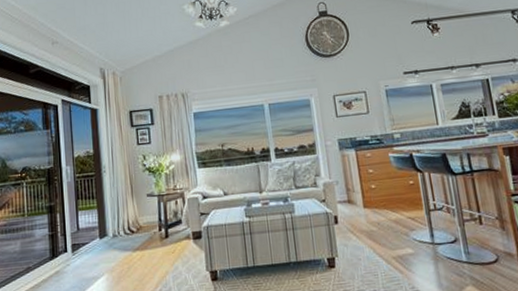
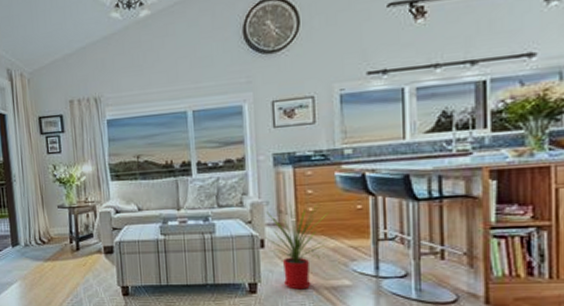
house plant: none [337,180,391,261] -> present [265,203,329,290]

